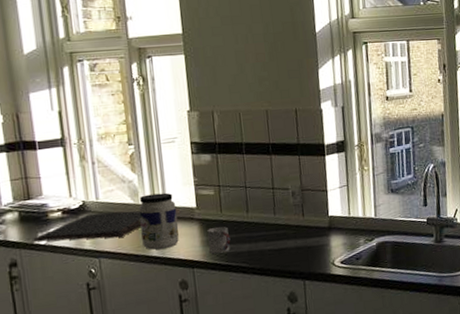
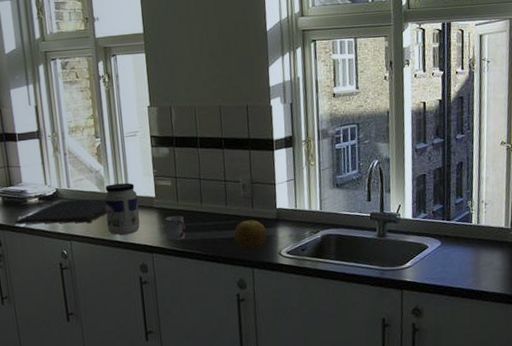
fruit: none [283,229,319,261] -> present [234,220,267,250]

